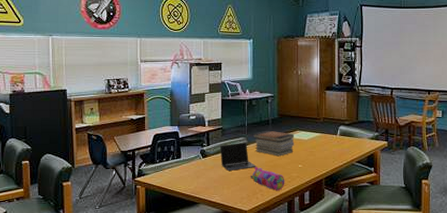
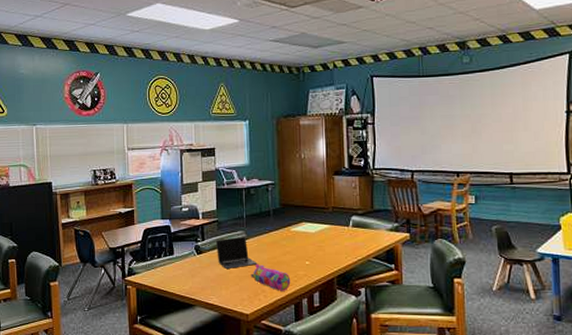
book stack: present [252,130,295,157] -> none [252,222,300,252]

